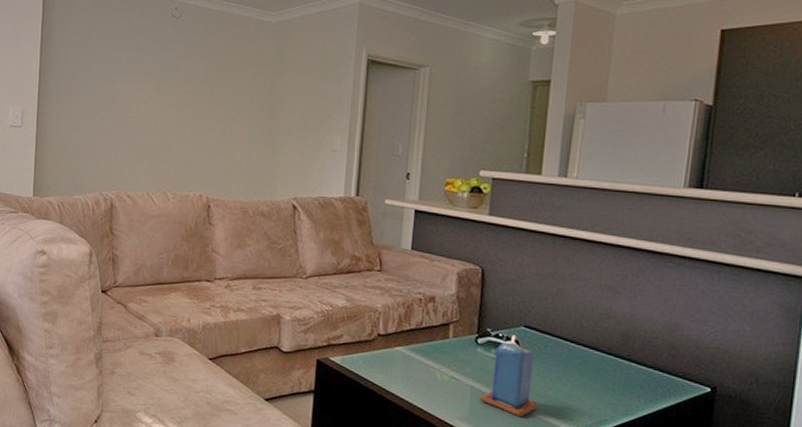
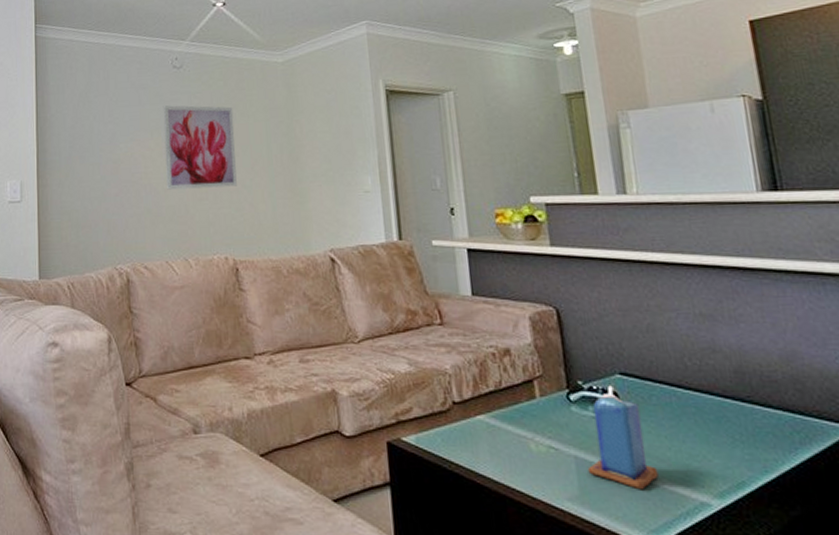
wall art: none [154,52,224,133] -> present [163,105,237,190]

